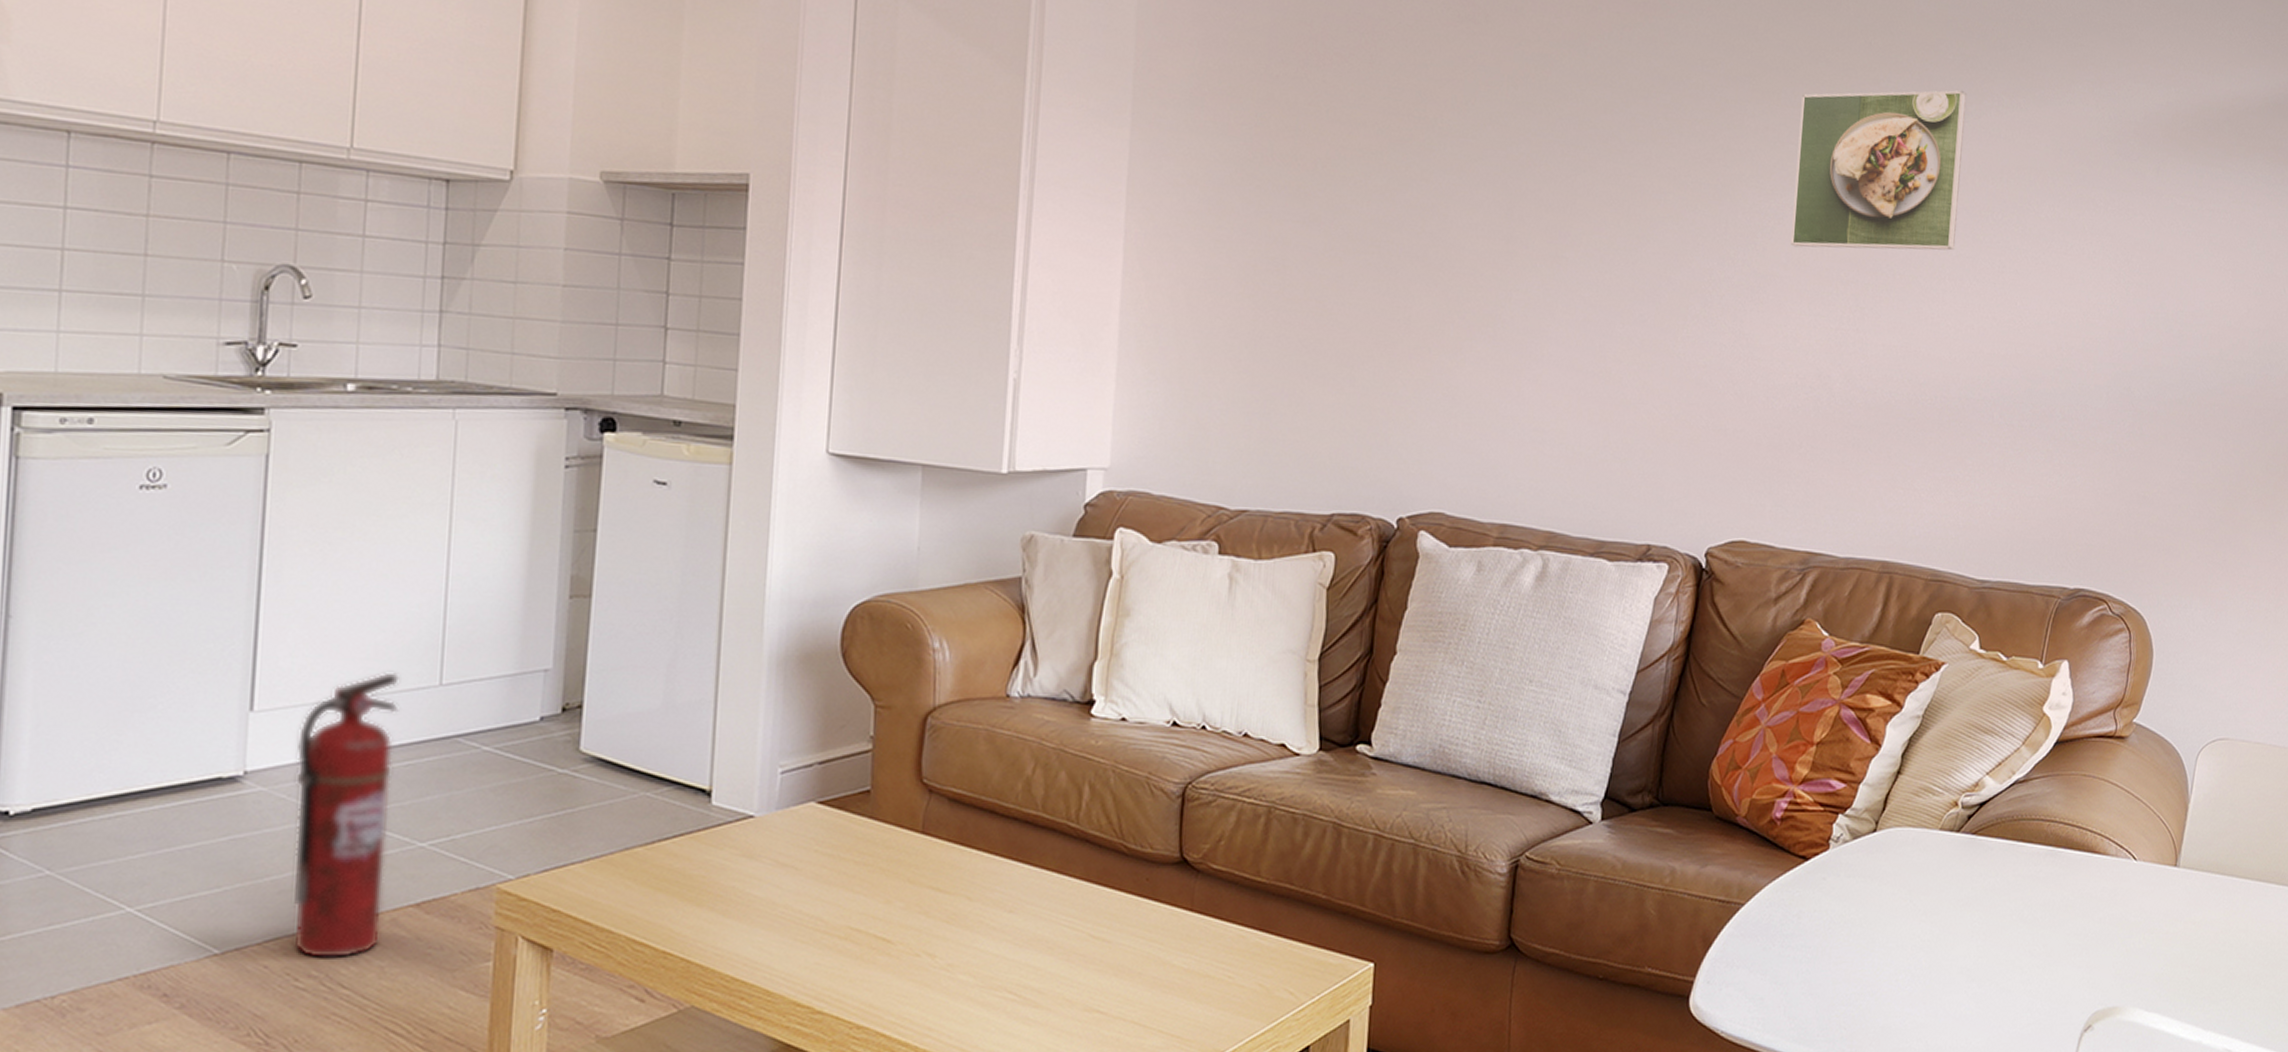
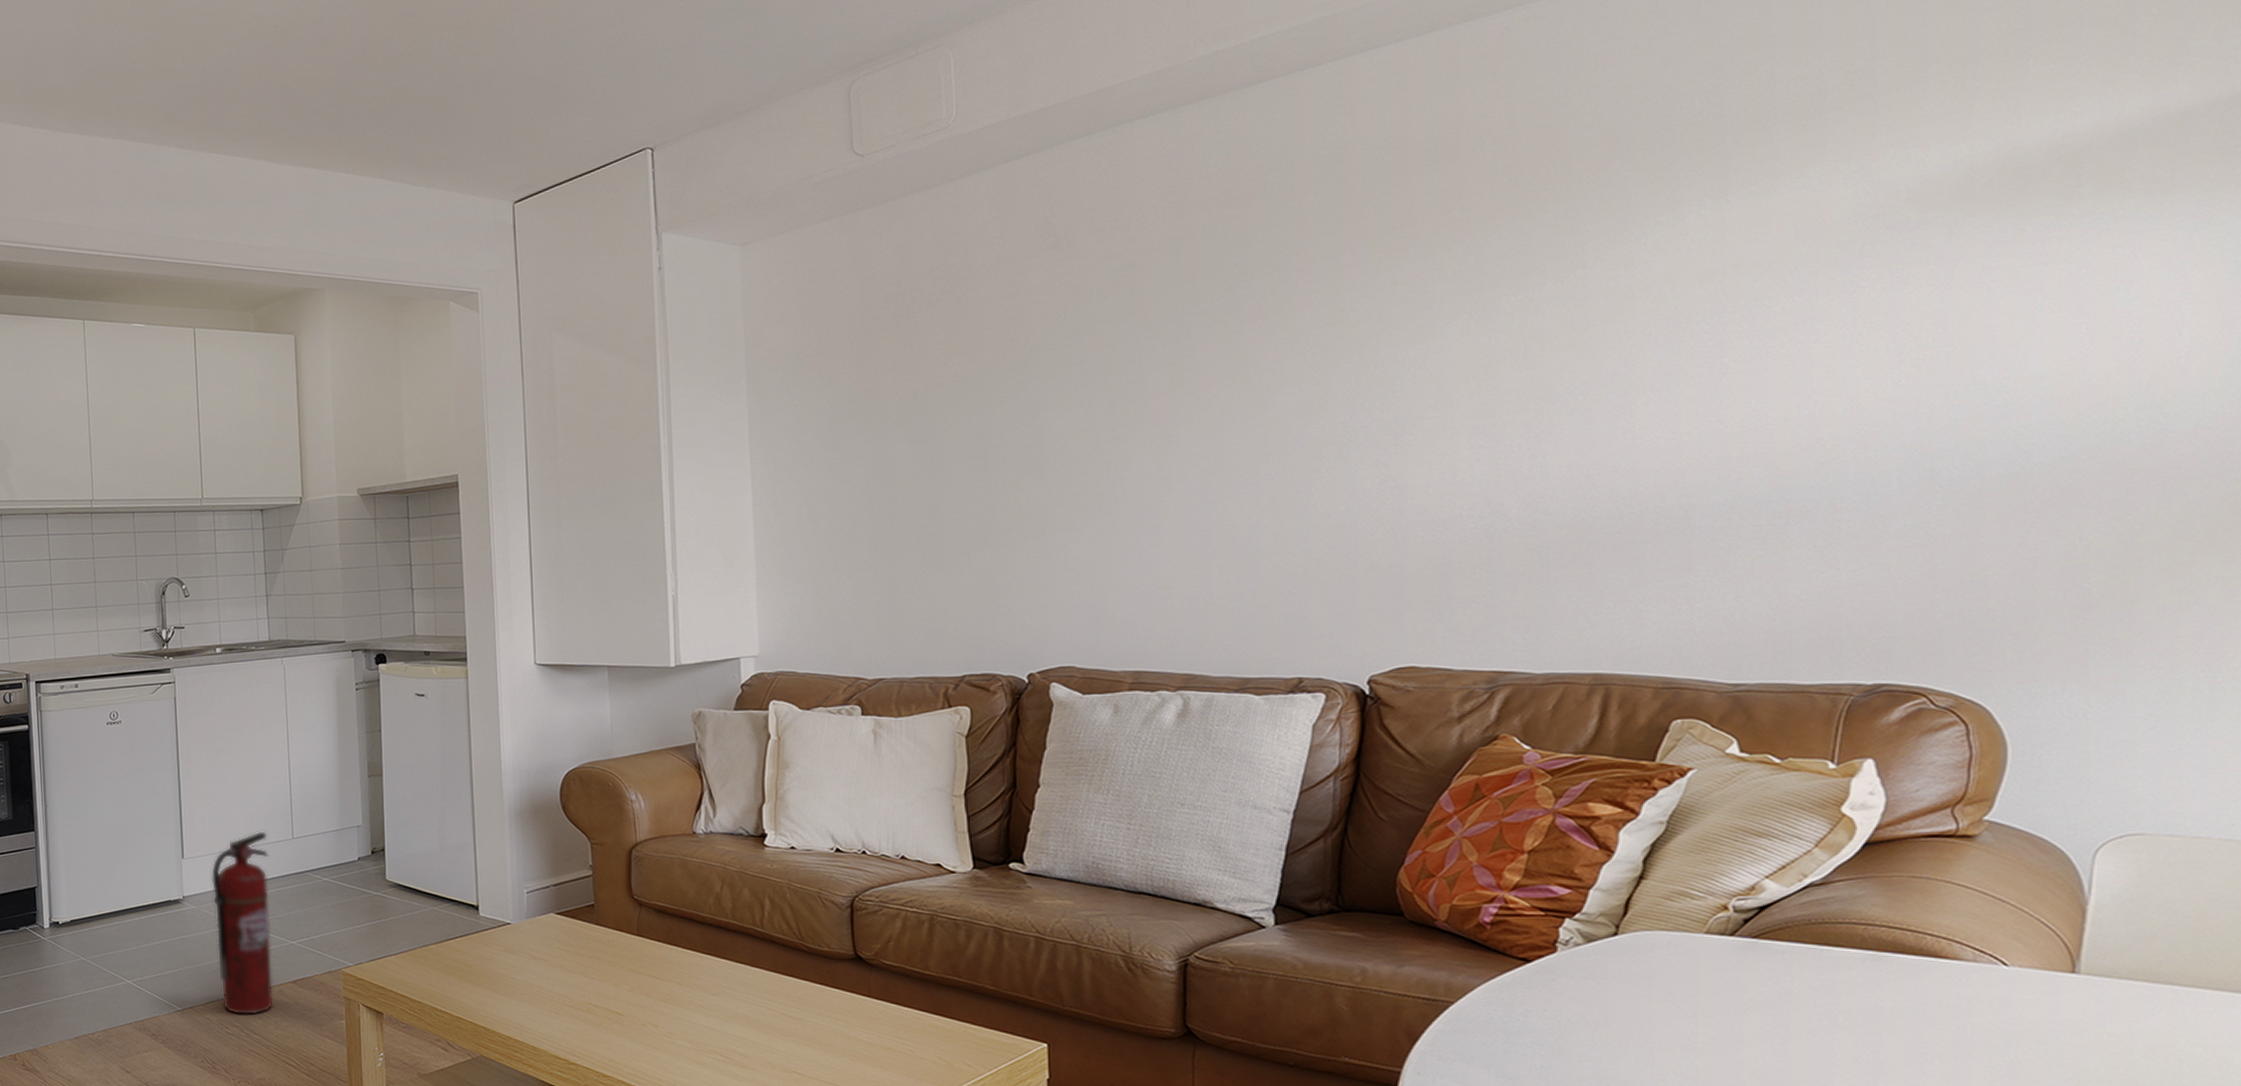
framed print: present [1791,90,1966,251] -> none [1436,203,1654,388]

